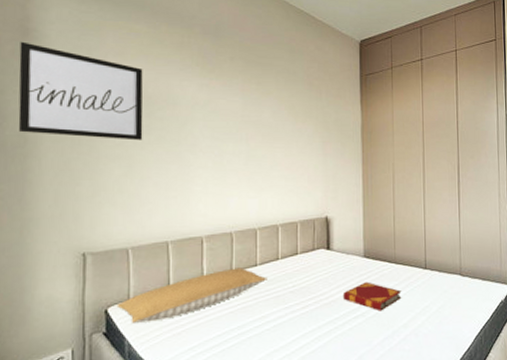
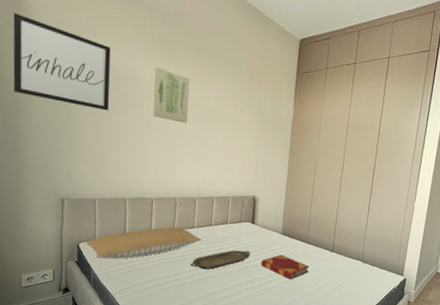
wall art: none [197,86,240,144] -> present [152,68,190,123]
serving tray: none [255,284,330,315] -> present [190,250,251,269]

